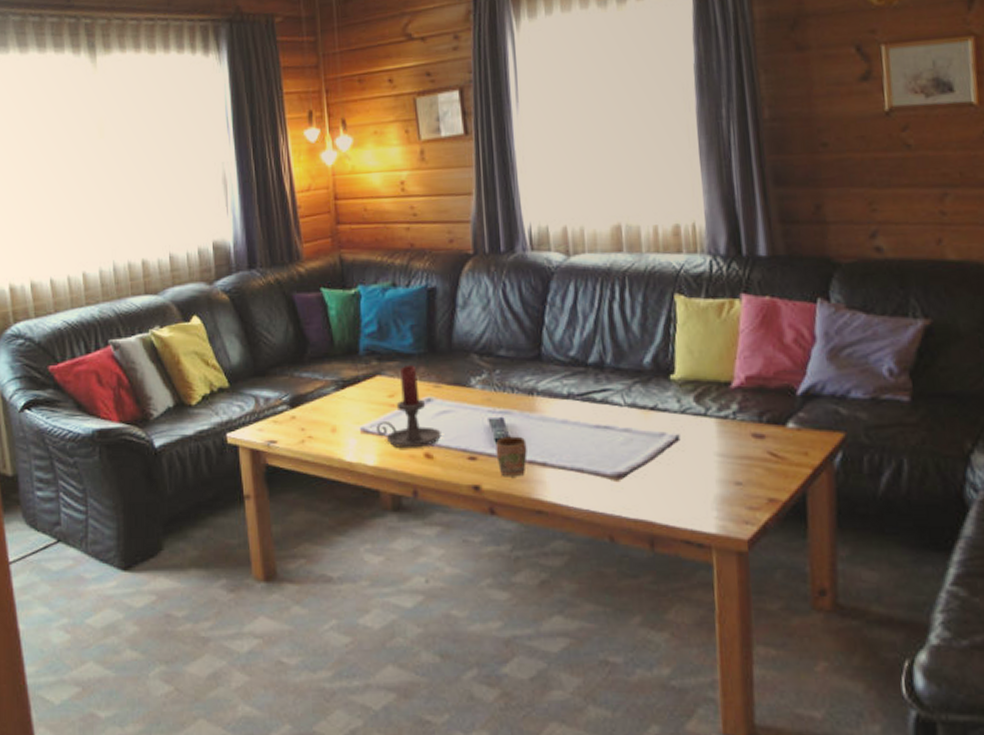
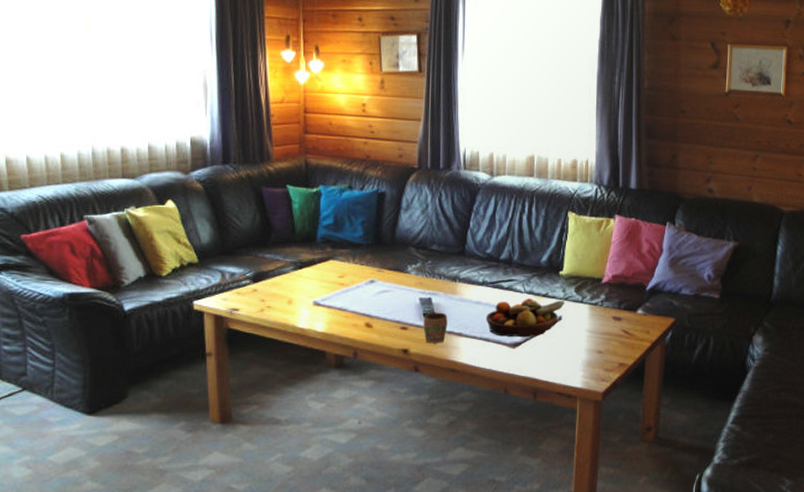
candle holder: present [376,365,441,449] -> none [327,253,380,319]
fruit bowl: none [575,413,682,466] -> present [485,298,565,338]

